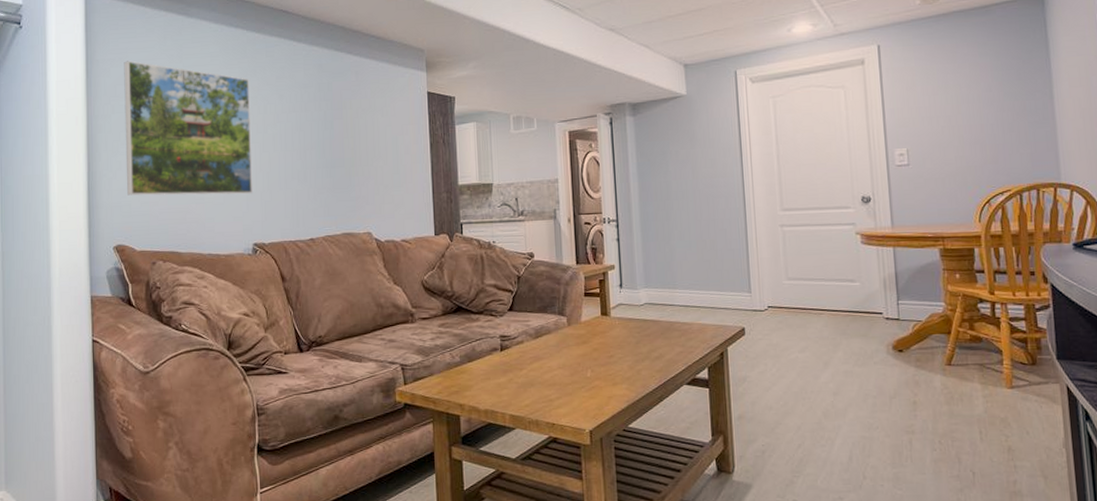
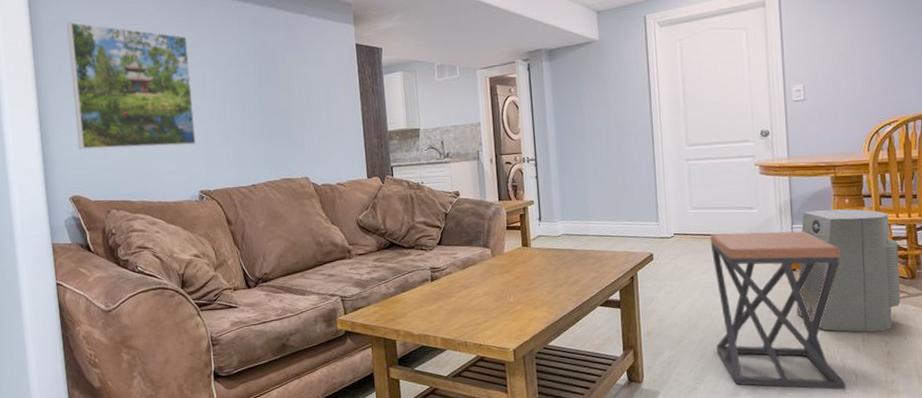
stool: none [808,307,963,490] -> present [711,231,846,390]
air purifier: none [904,285,1021,425] -> present [796,209,901,333]

